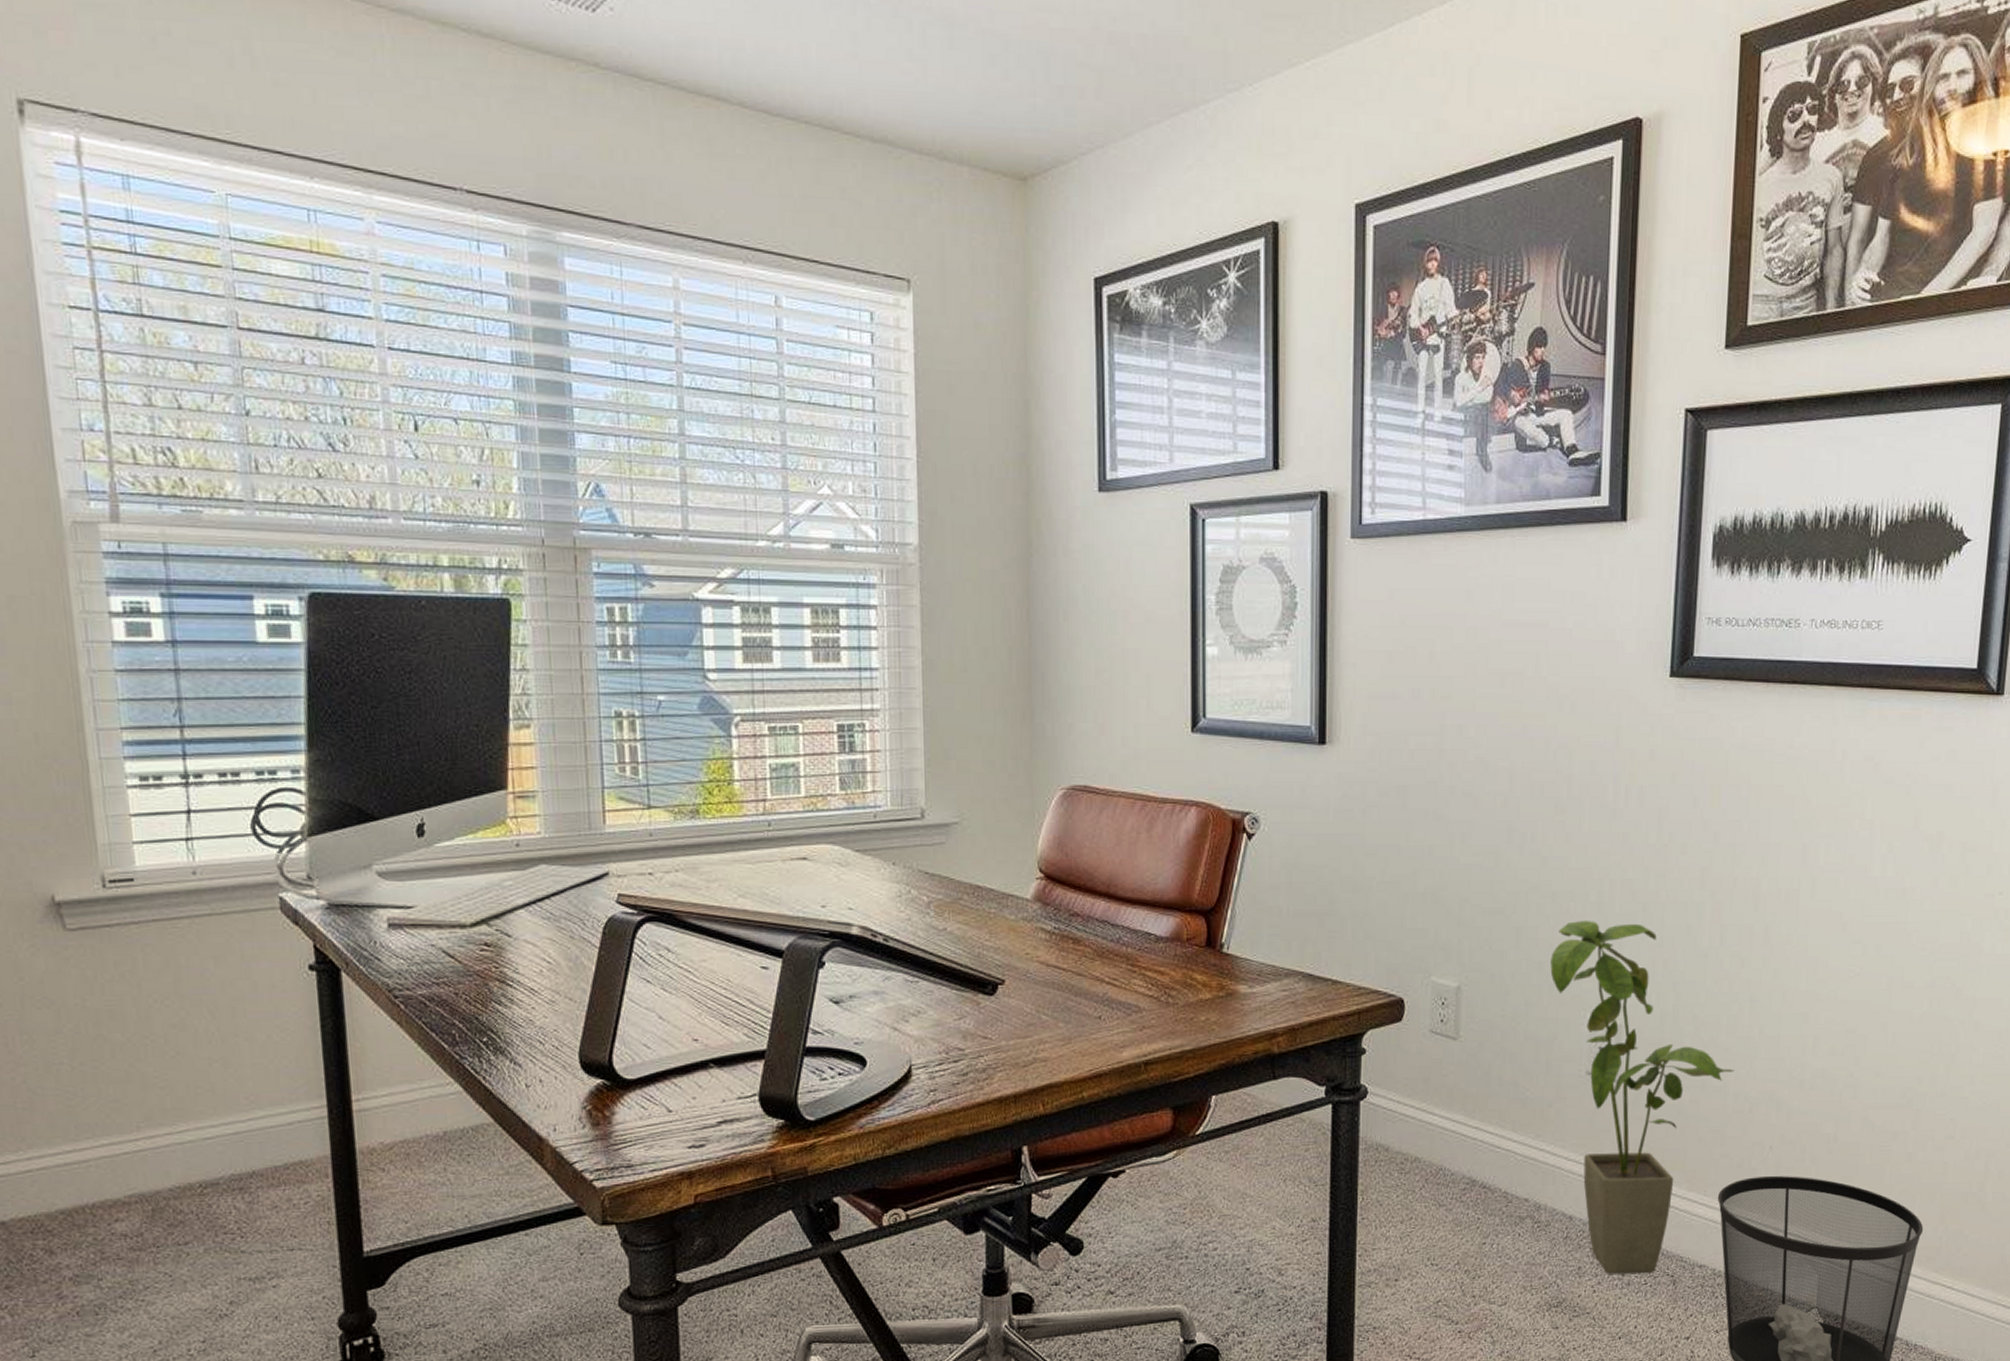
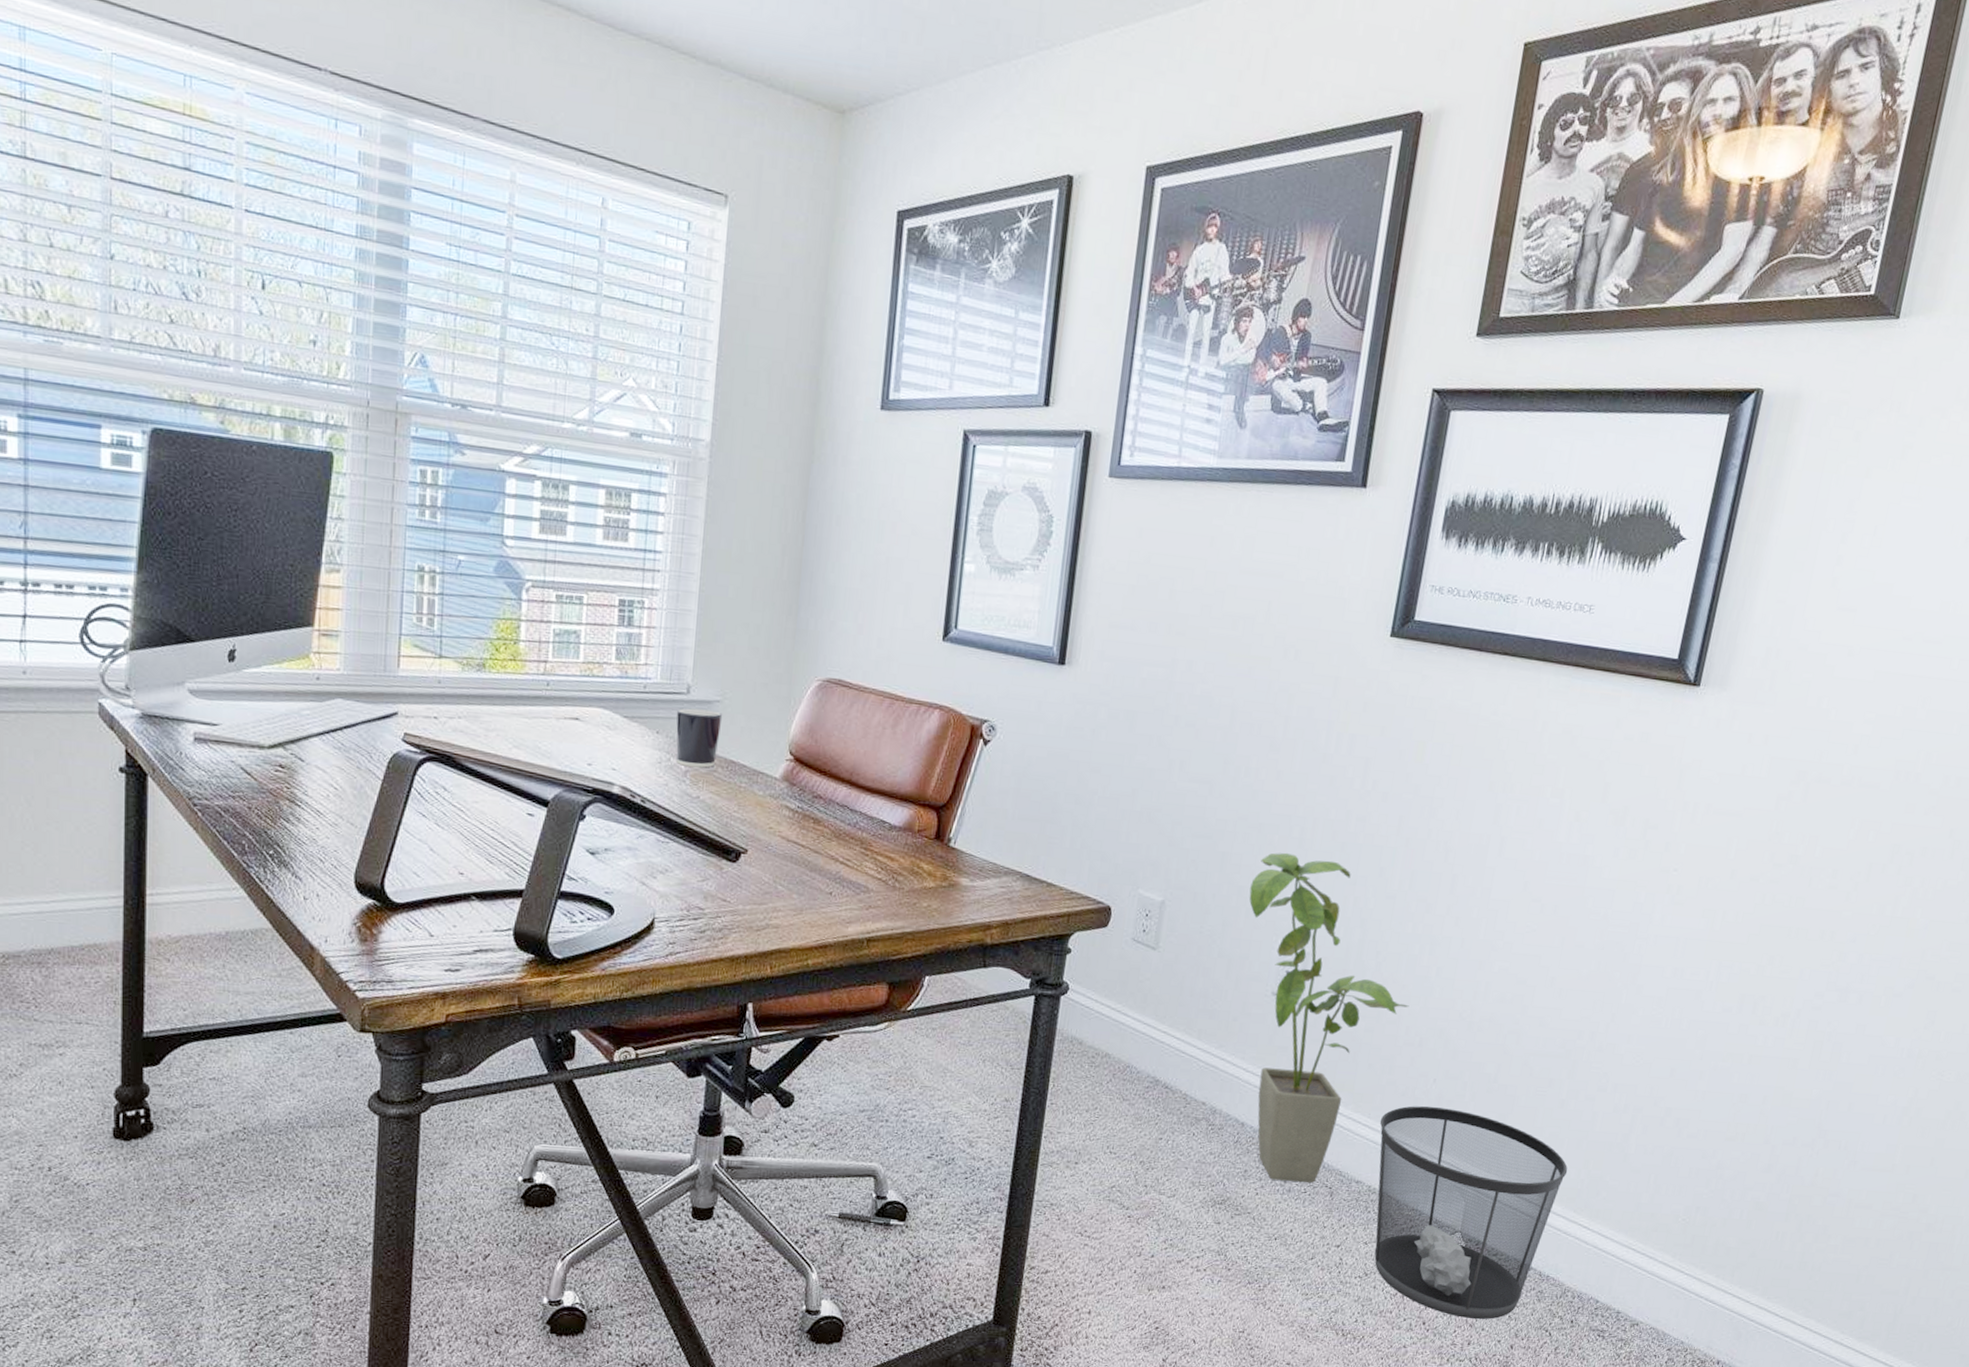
mug: none [911,834,963,897] -> present [675,707,723,768]

